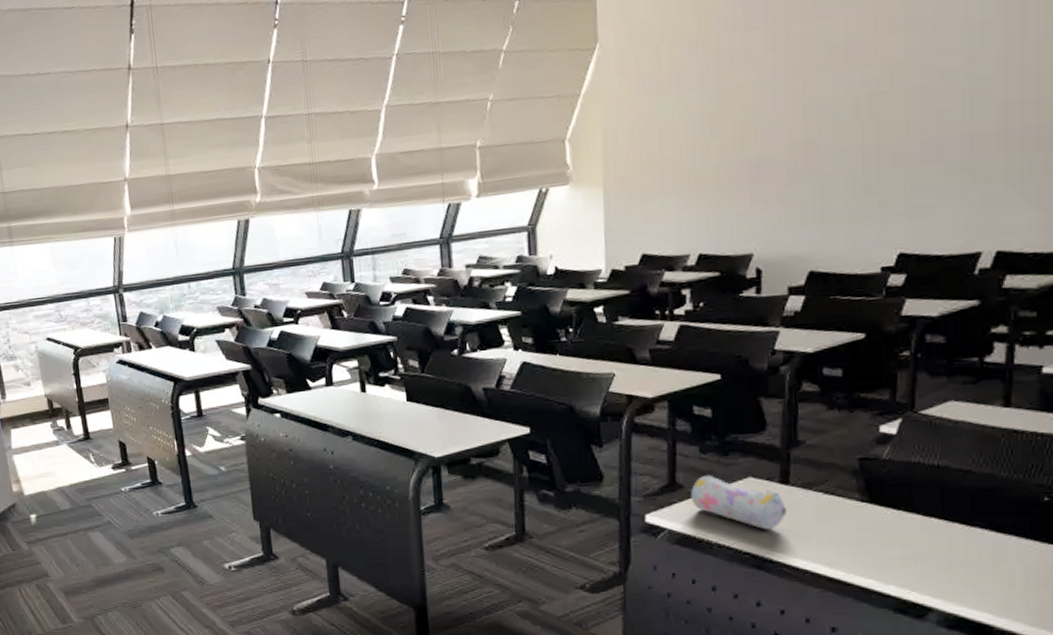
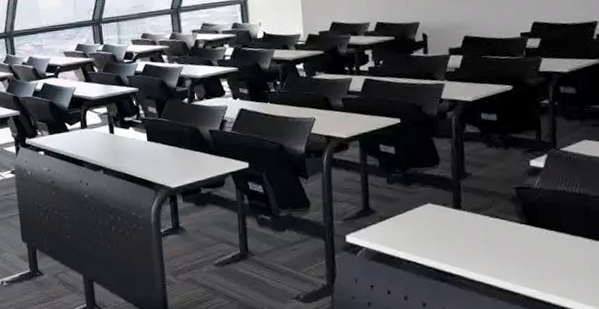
pencil case: present [690,474,786,530] -> none [381,201,461,248]

